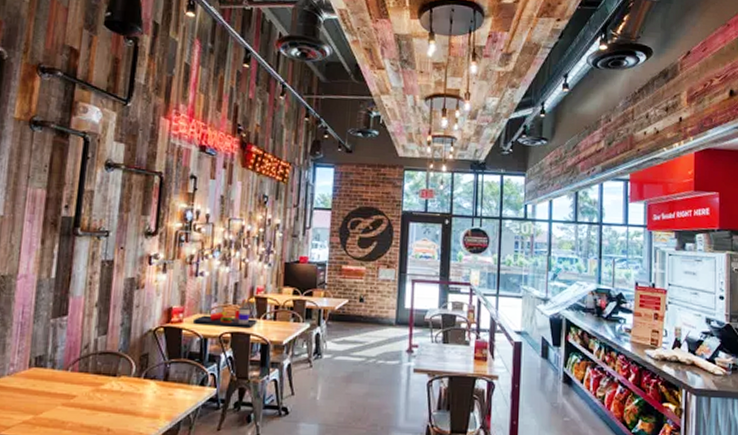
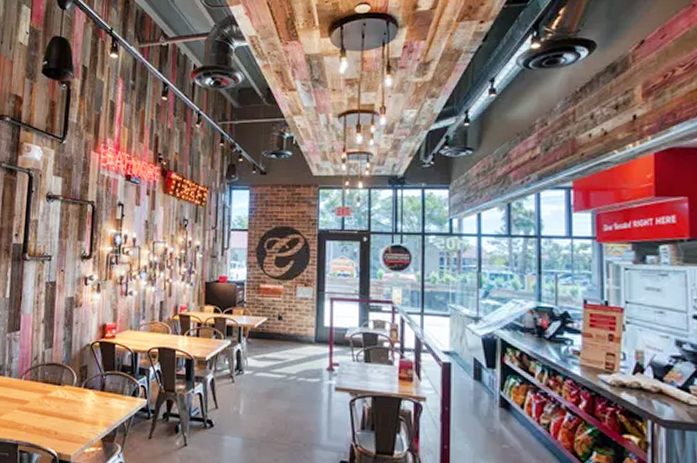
food tray: present [192,301,257,329] -> none [124,318,182,345]

